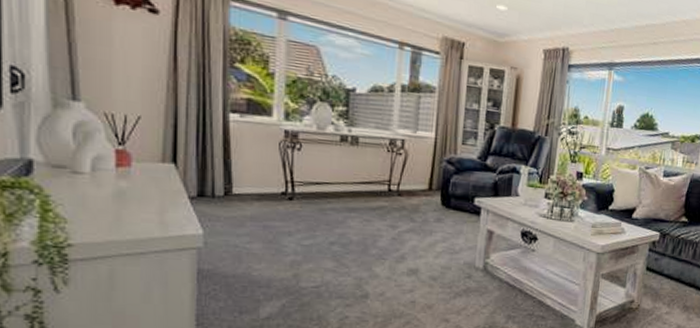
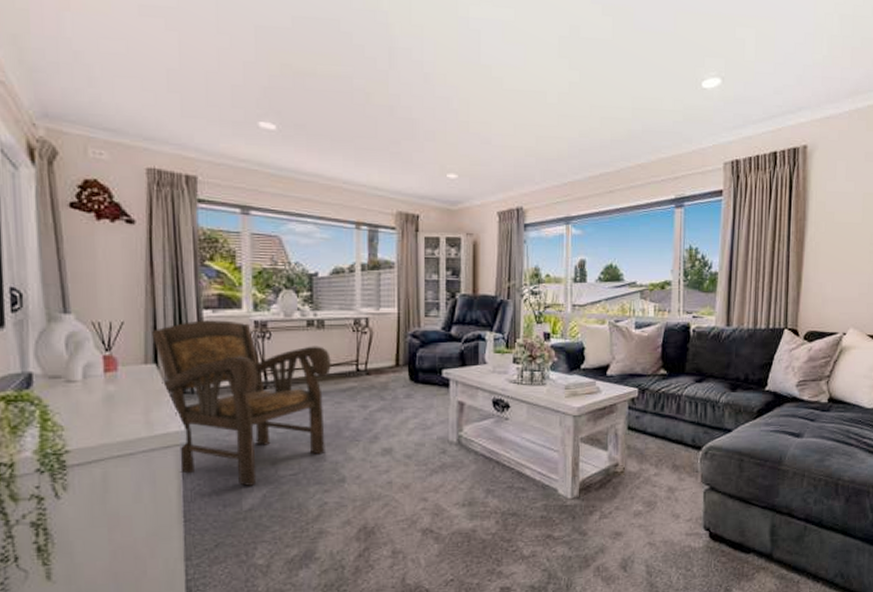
armchair: none [172,123,363,295] -> present [152,320,331,486]

